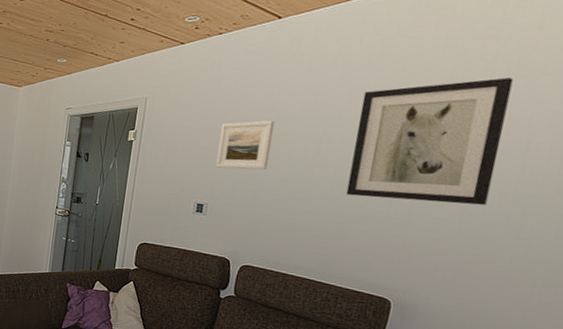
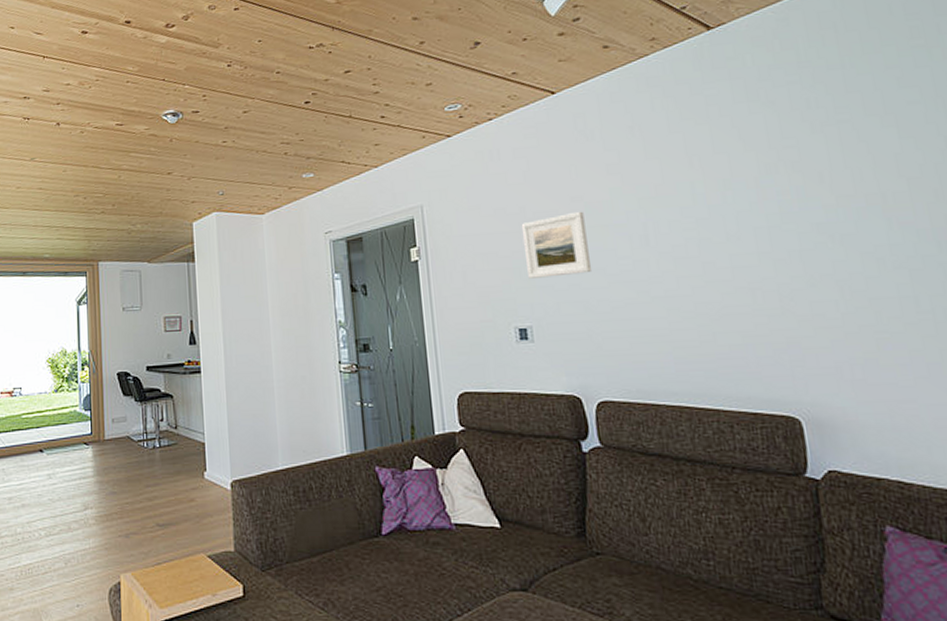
wall art: present [346,77,514,205] -> none [676,124,866,289]

